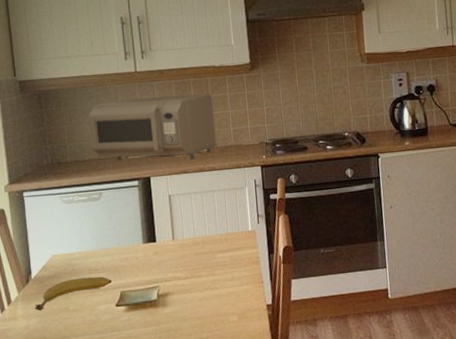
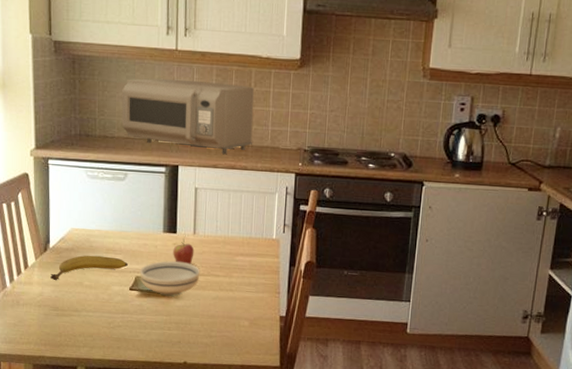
bowl: none [124,269,184,306] -> present [140,261,200,296]
fruit: none [154,242,176,271] -> present [173,235,194,265]

